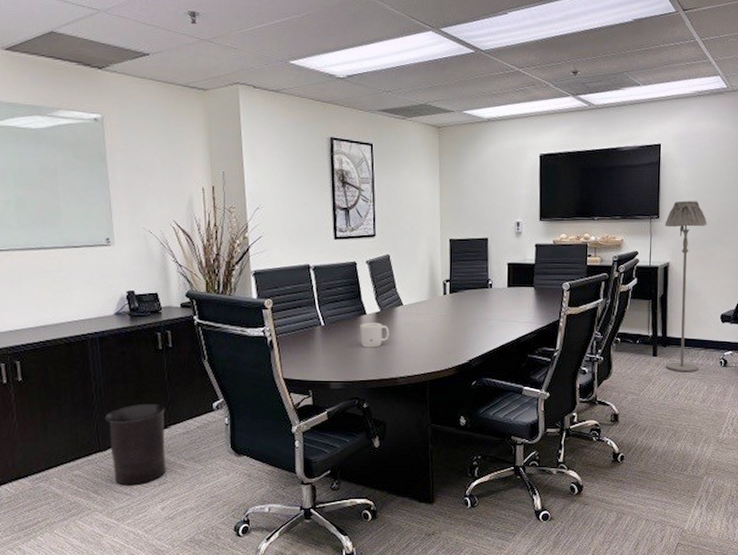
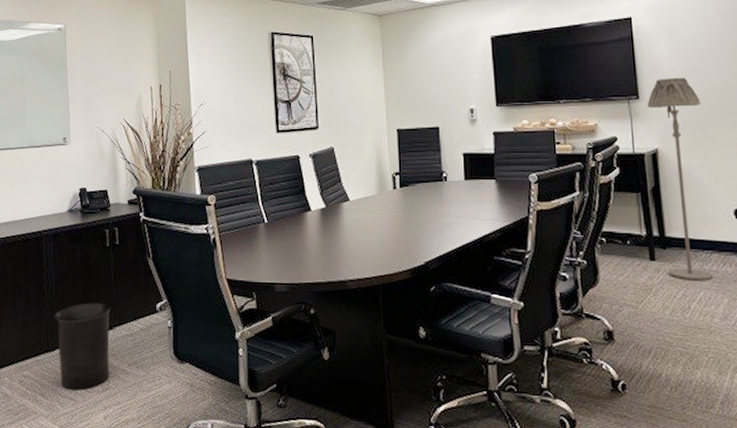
mug: present [359,322,389,348] -> none [304,219,336,247]

